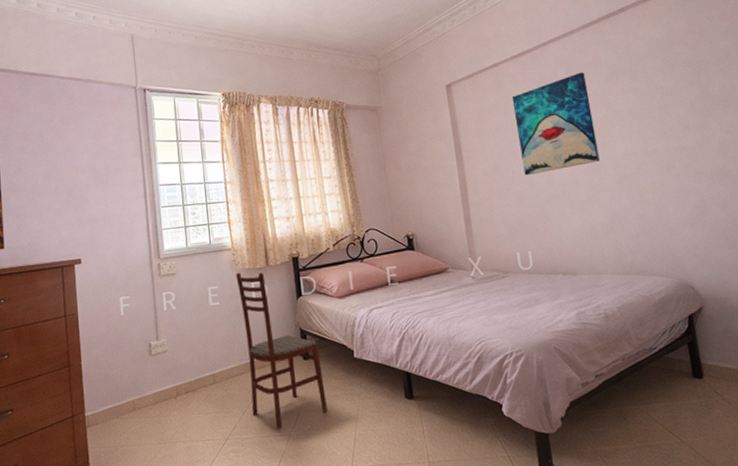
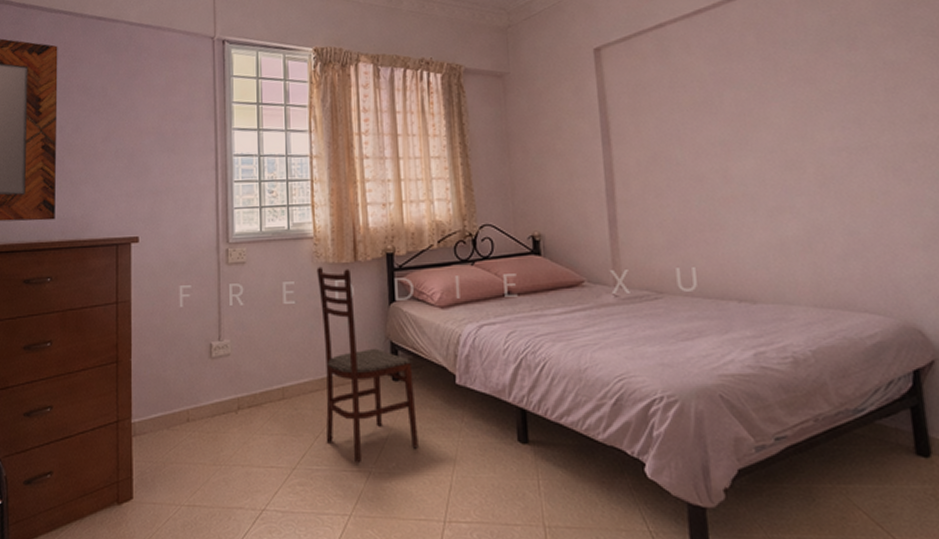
wall art: present [511,72,600,176] -> none [680,38,798,170]

